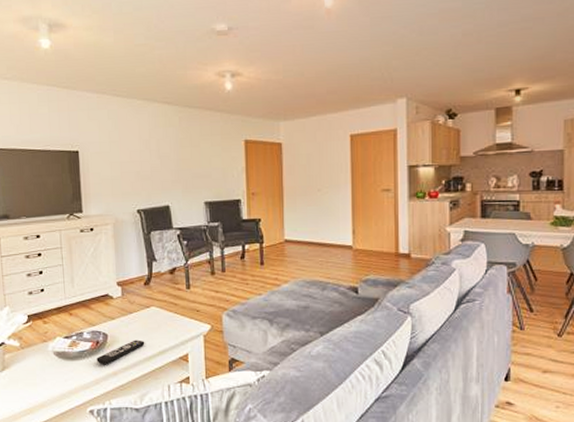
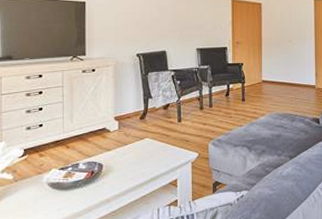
remote control: present [96,340,145,365] -> none [91,168,138,193]

